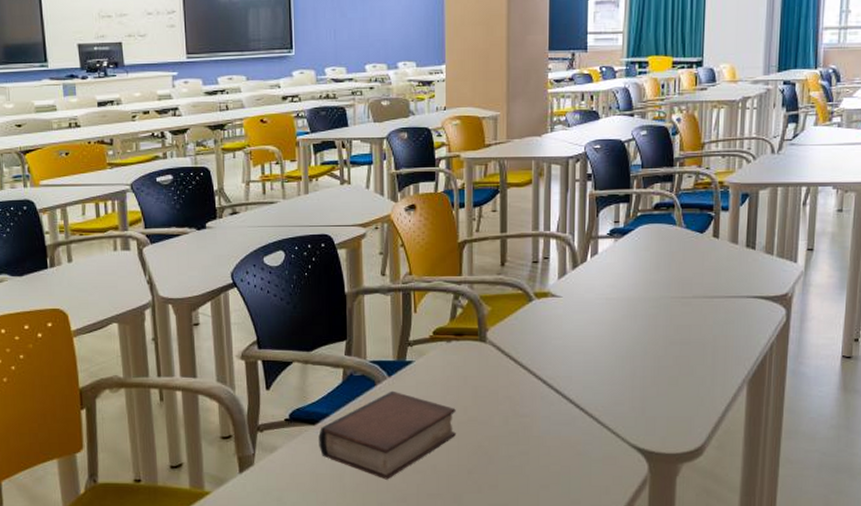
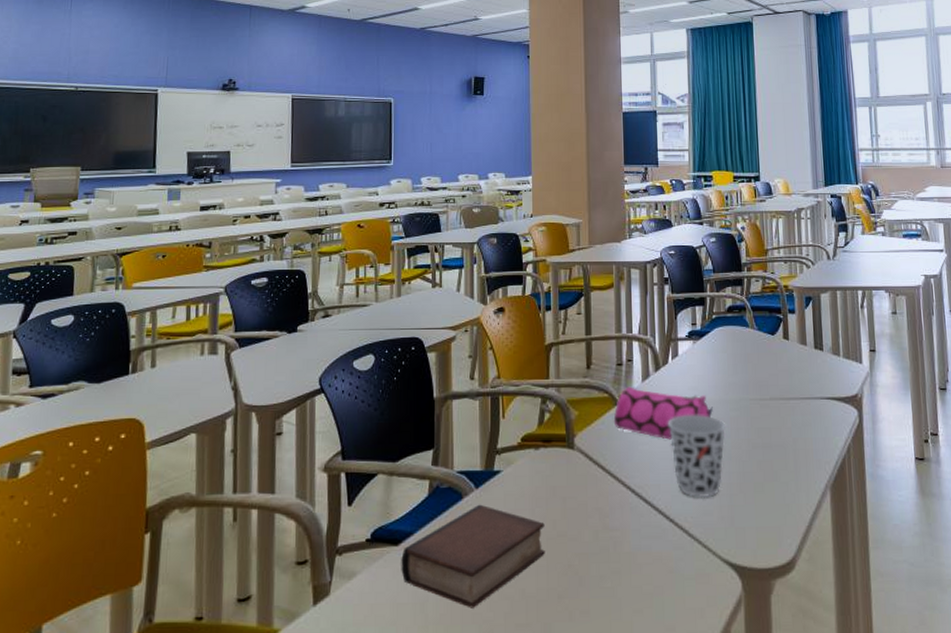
pencil case: none [527,284,631,335] -> present [613,386,713,440]
cup: none [582,312,644,390] -> present [667,415,726,498]

